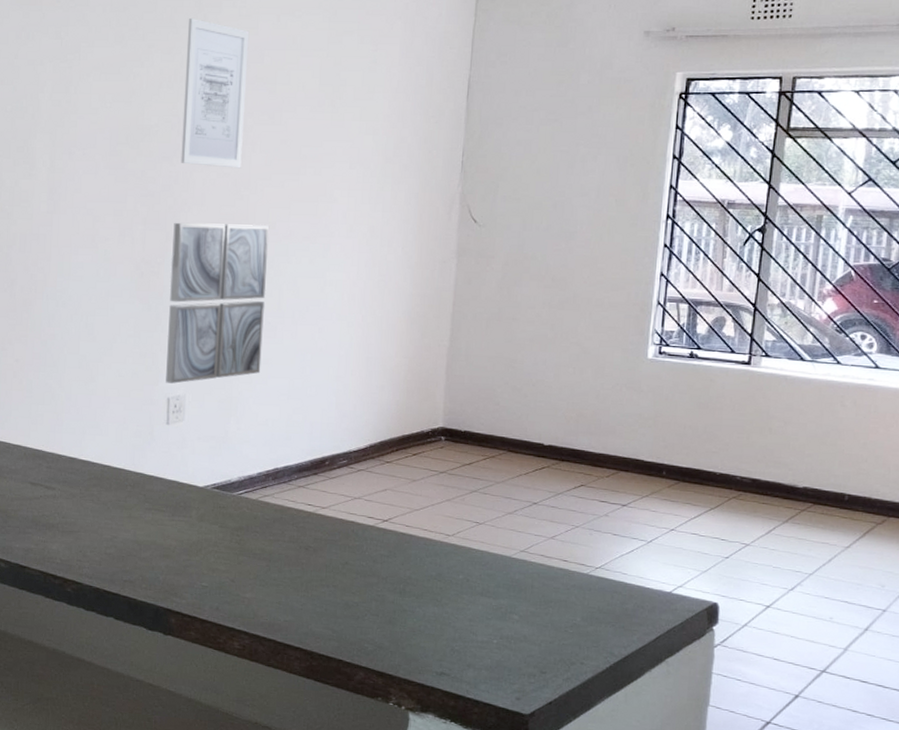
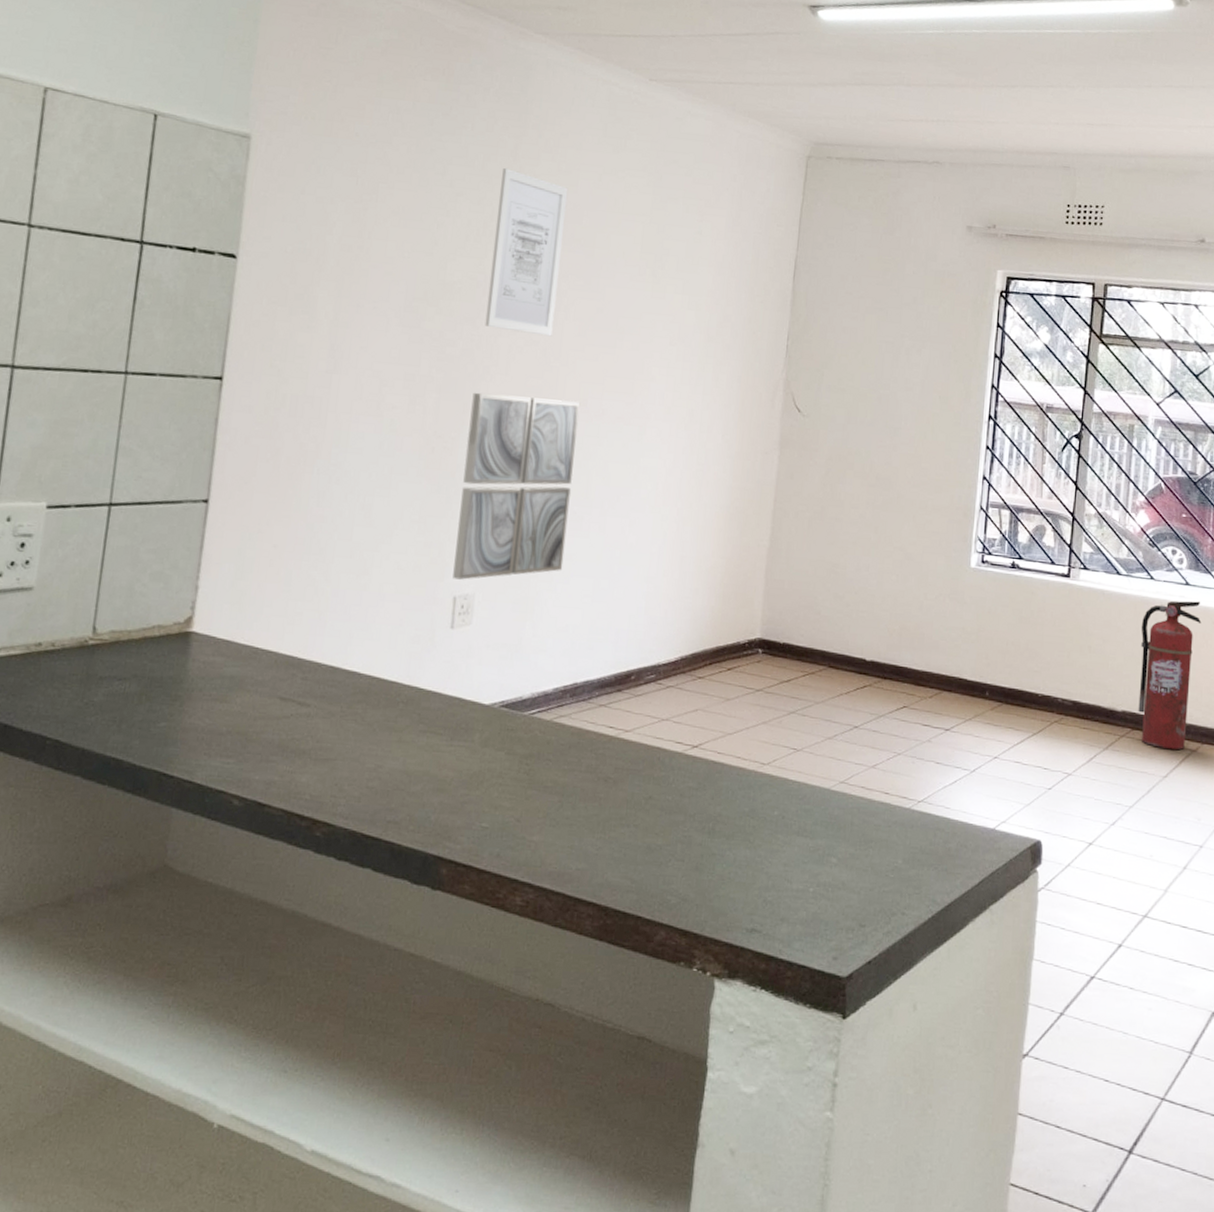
fire extinguisher: none [820,383,892,523] -> present [1138,600,1202,751]

